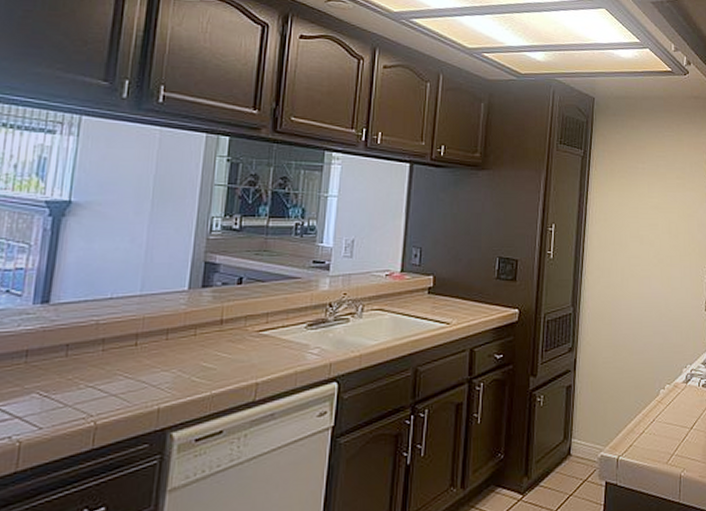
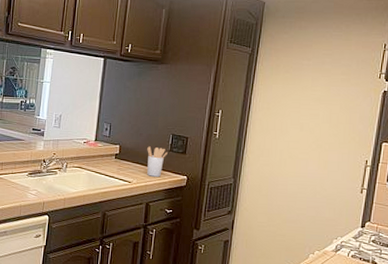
utensil holder: none [469,274,494,313] -> present [147,146,168,177]

